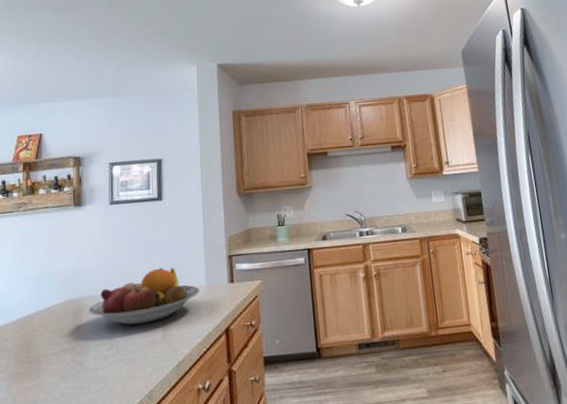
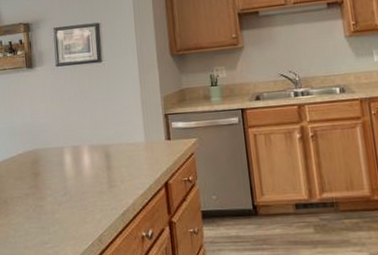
fruit bowl: present [88,268,200,326] -> none [44,124,140,176]

